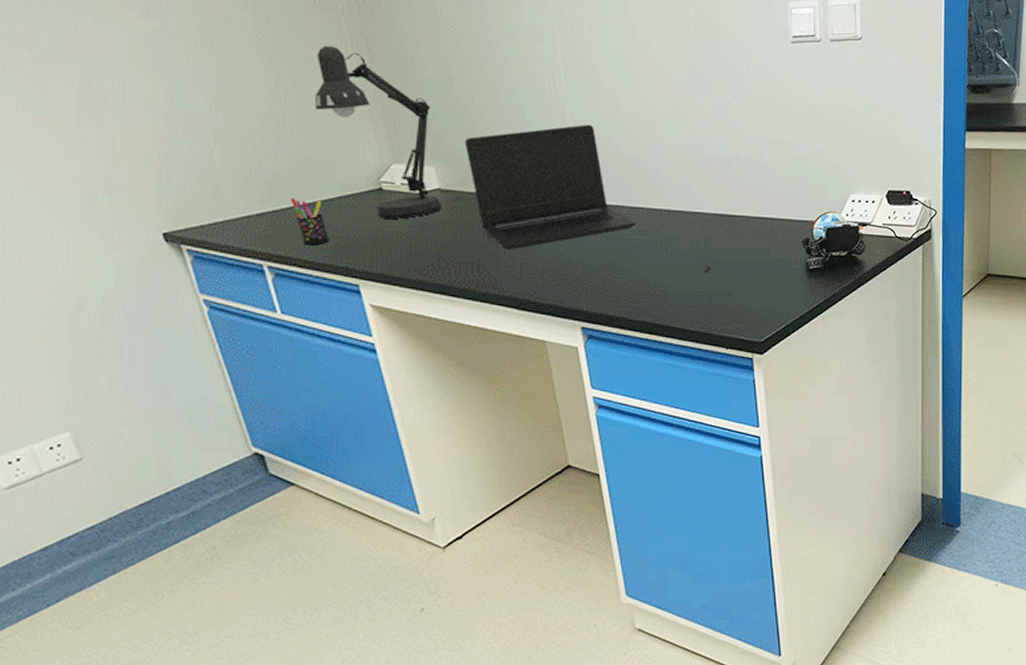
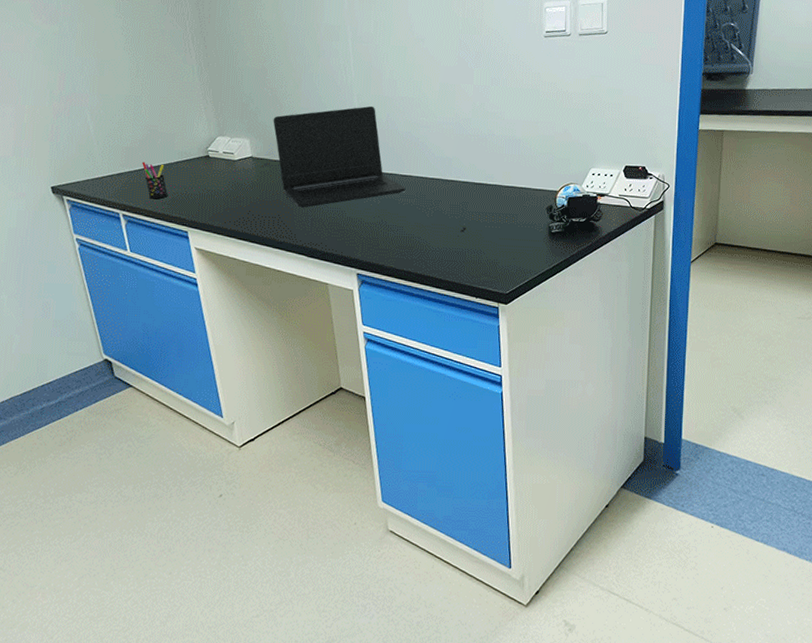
desk lamp: present [315,45,442,219] -> none [163,43,253,180]

